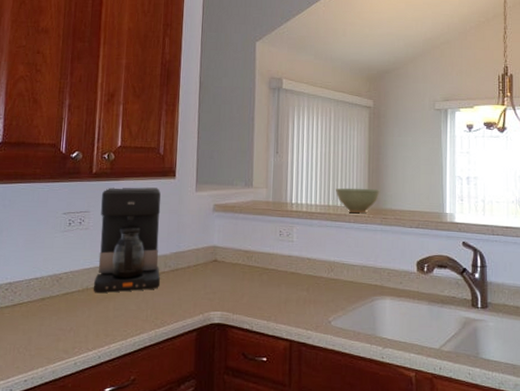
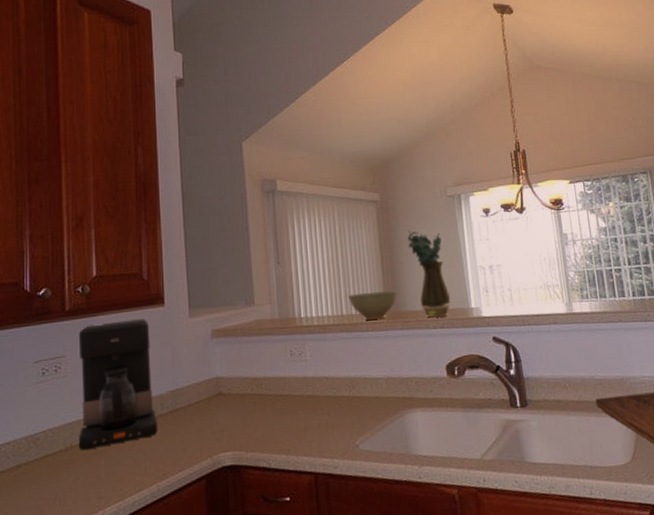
vase: none [394,136,428,219] -> present [407,230,451,318]

